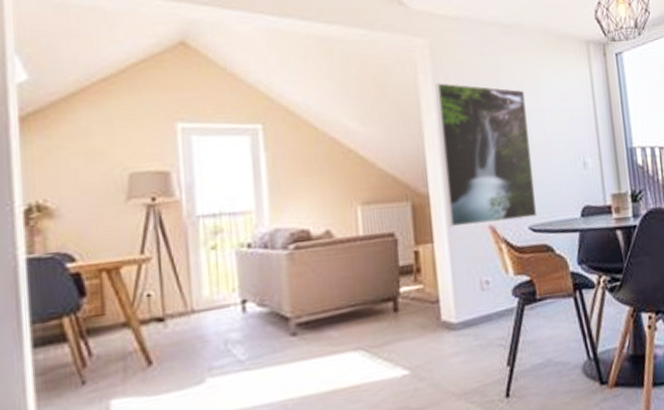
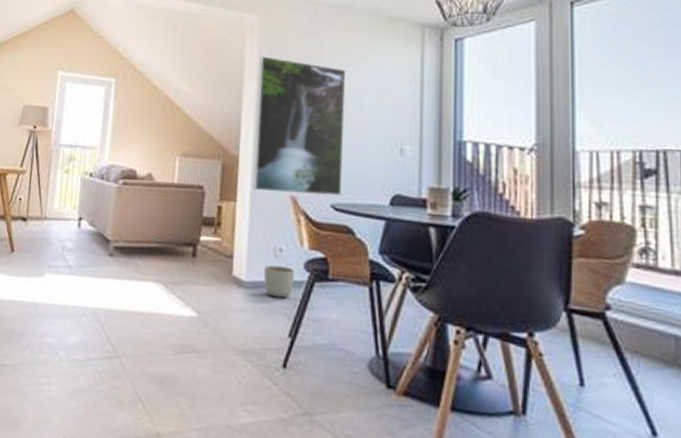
planter: none [474,297,505,332] -> present [264,265,295,299]

